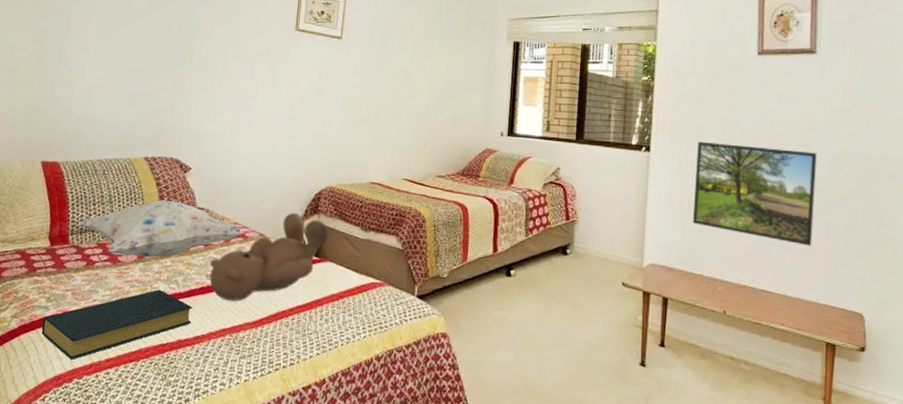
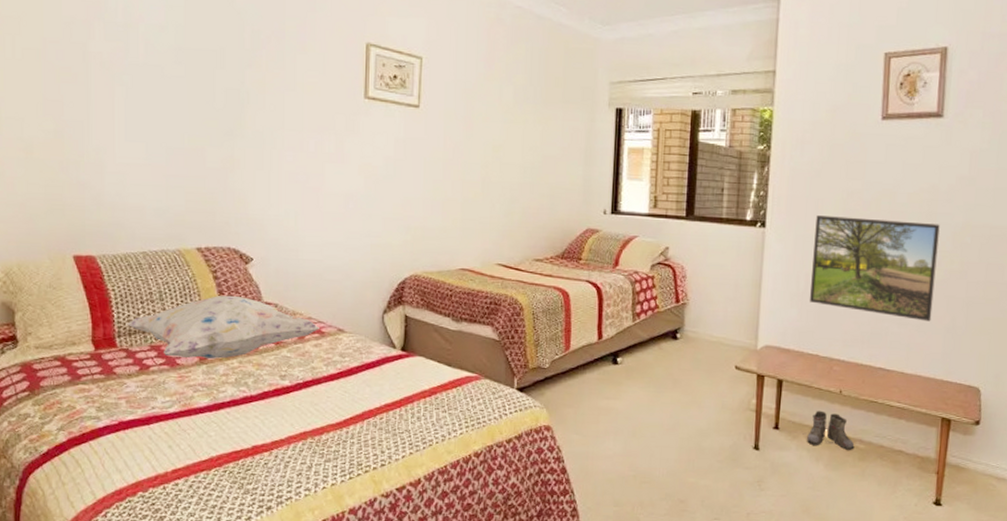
hardback book: present [41,289,193,360] -> none [94,392,268,472]
teddy bear: present [209,212,330,301] -> none [283,304,417,402]
boots: none [688,329,740,371] -> present [802,410,855,450]

